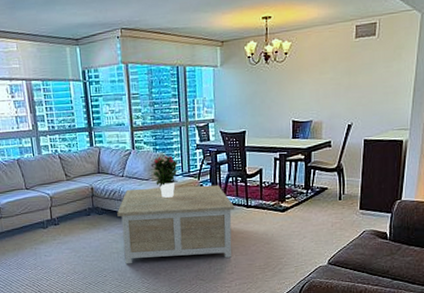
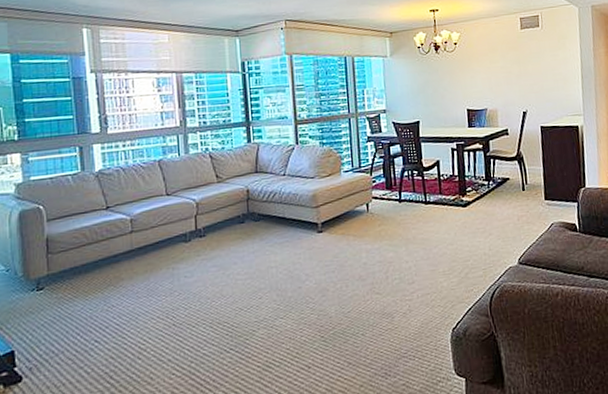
coffee table: present [117,184,235,264] -> none [277,180,413,281]
potted flower: present [150,155,179,198] -> none [316,150,349,198]

